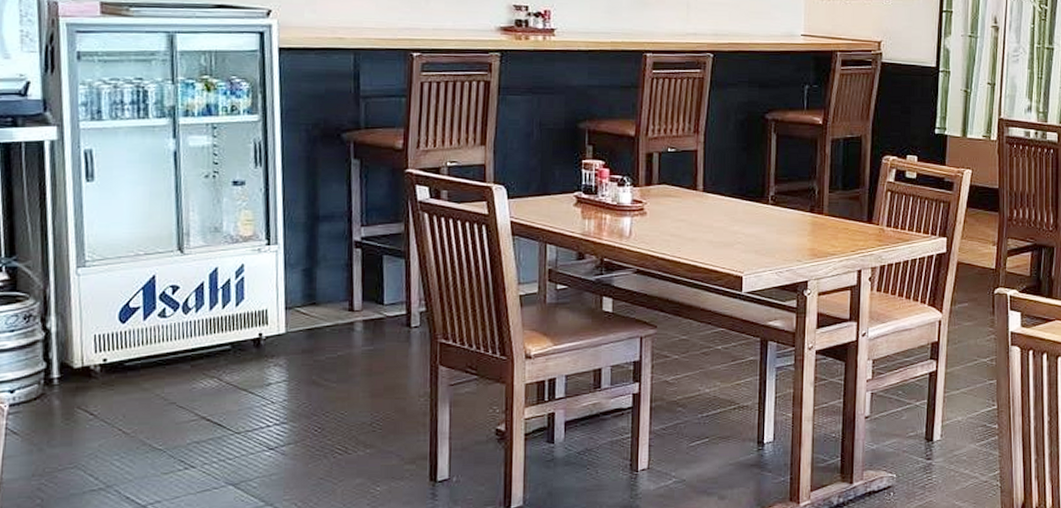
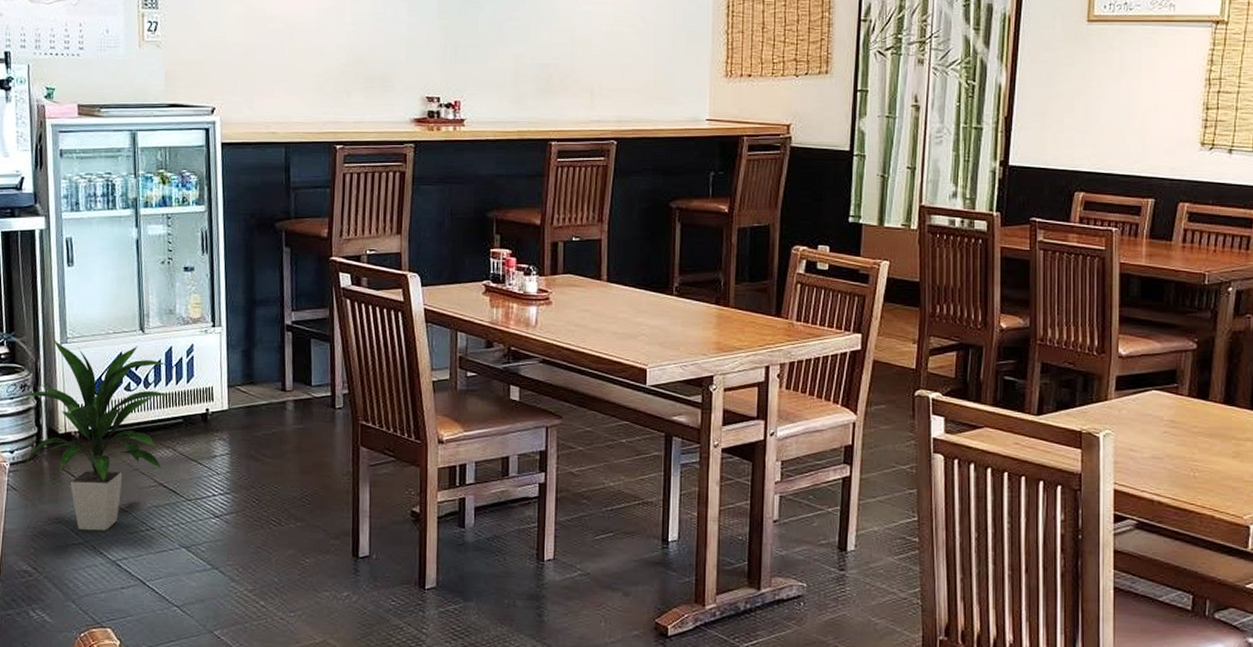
indoor plant: none [24,262,215,474] -> present [21,338,170,531]

